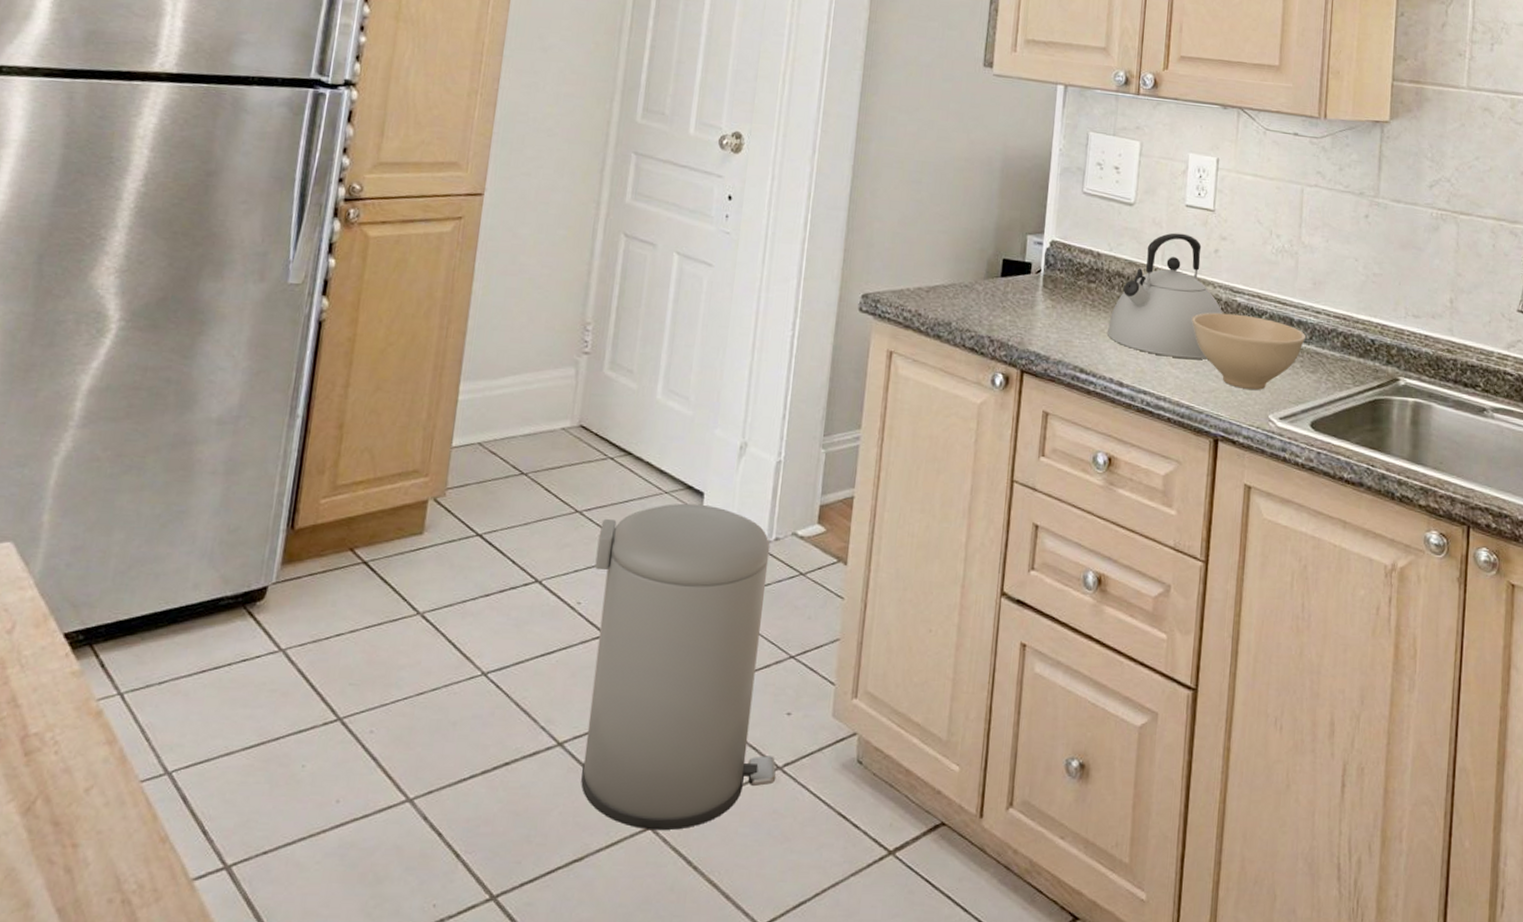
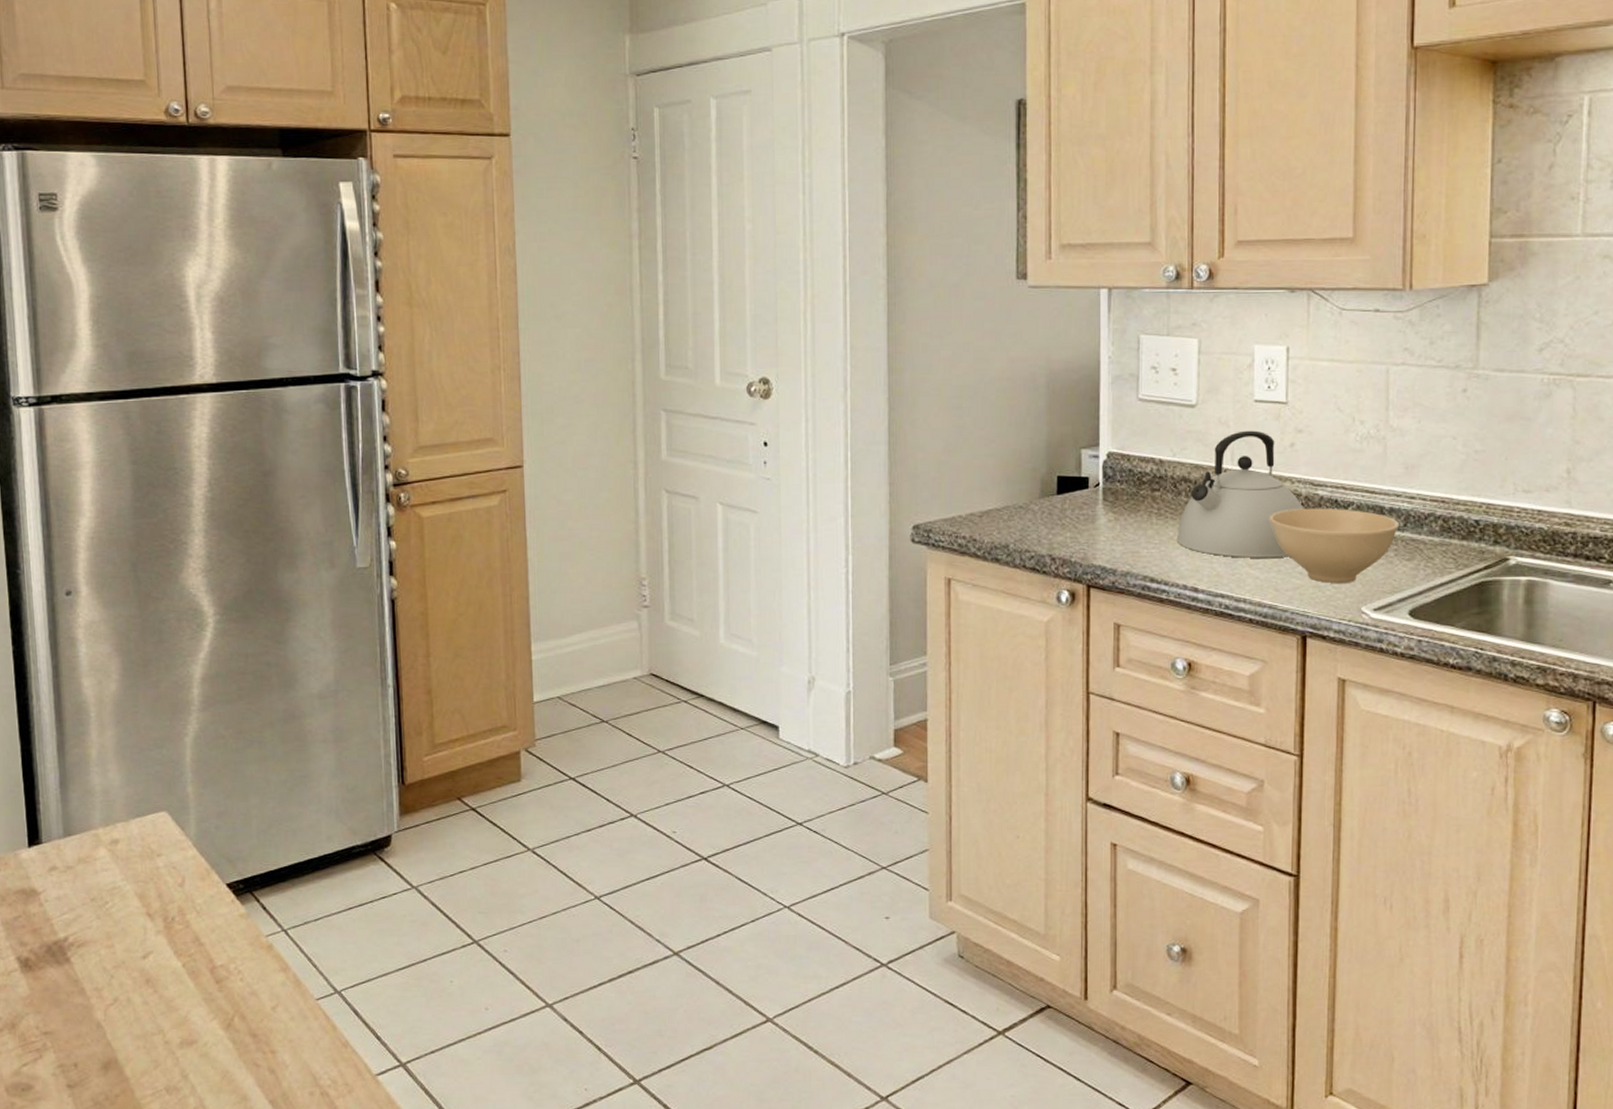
pedal bin: present [581,503,777,830] -> none [683,736,882,1021]

